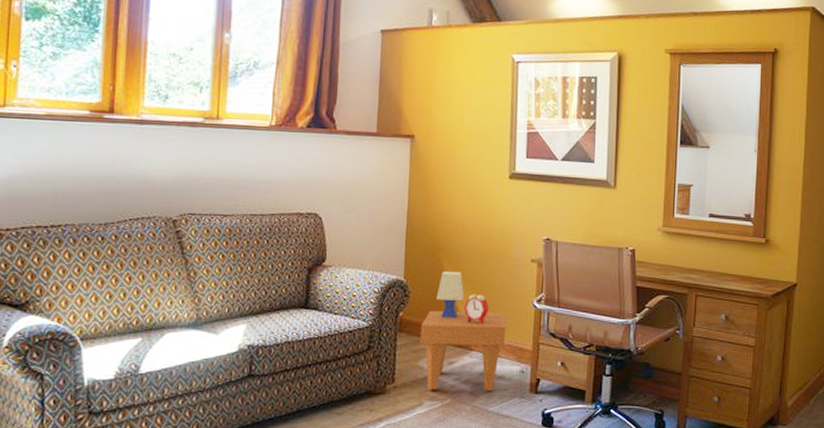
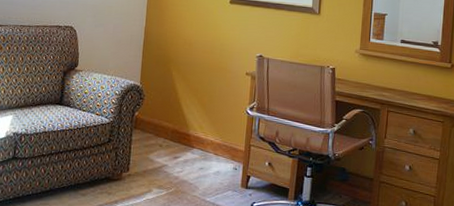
side table: present [420,271,507,391] -> none [151,79,224,184]

